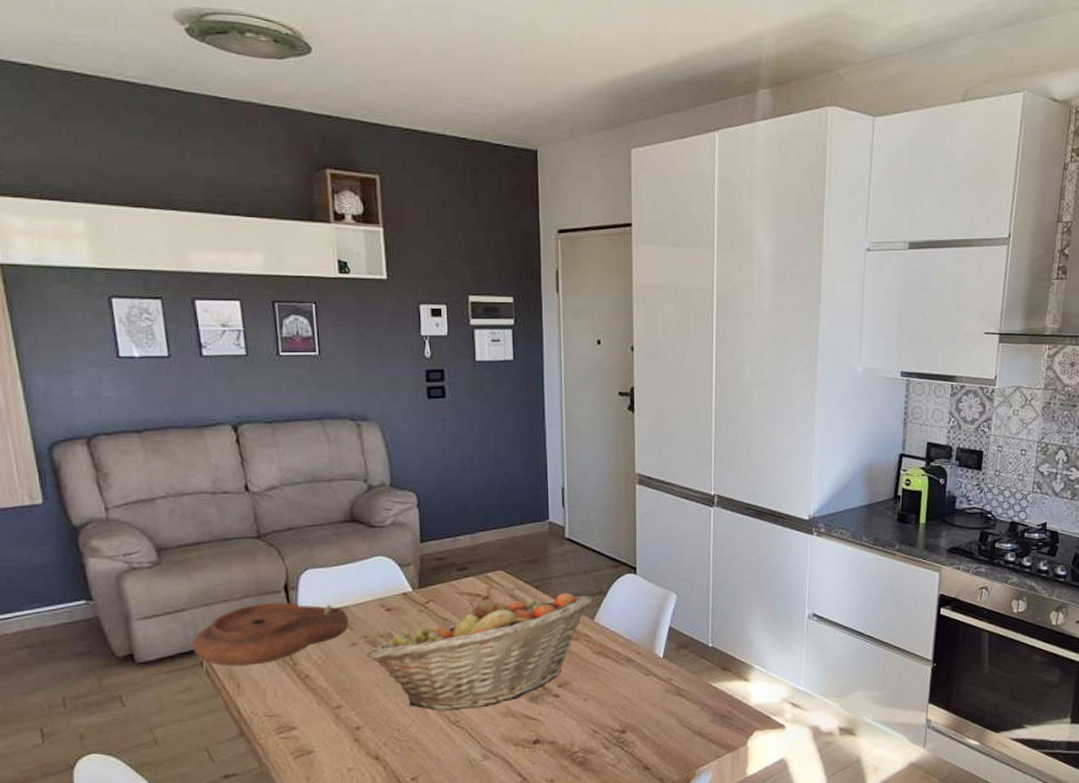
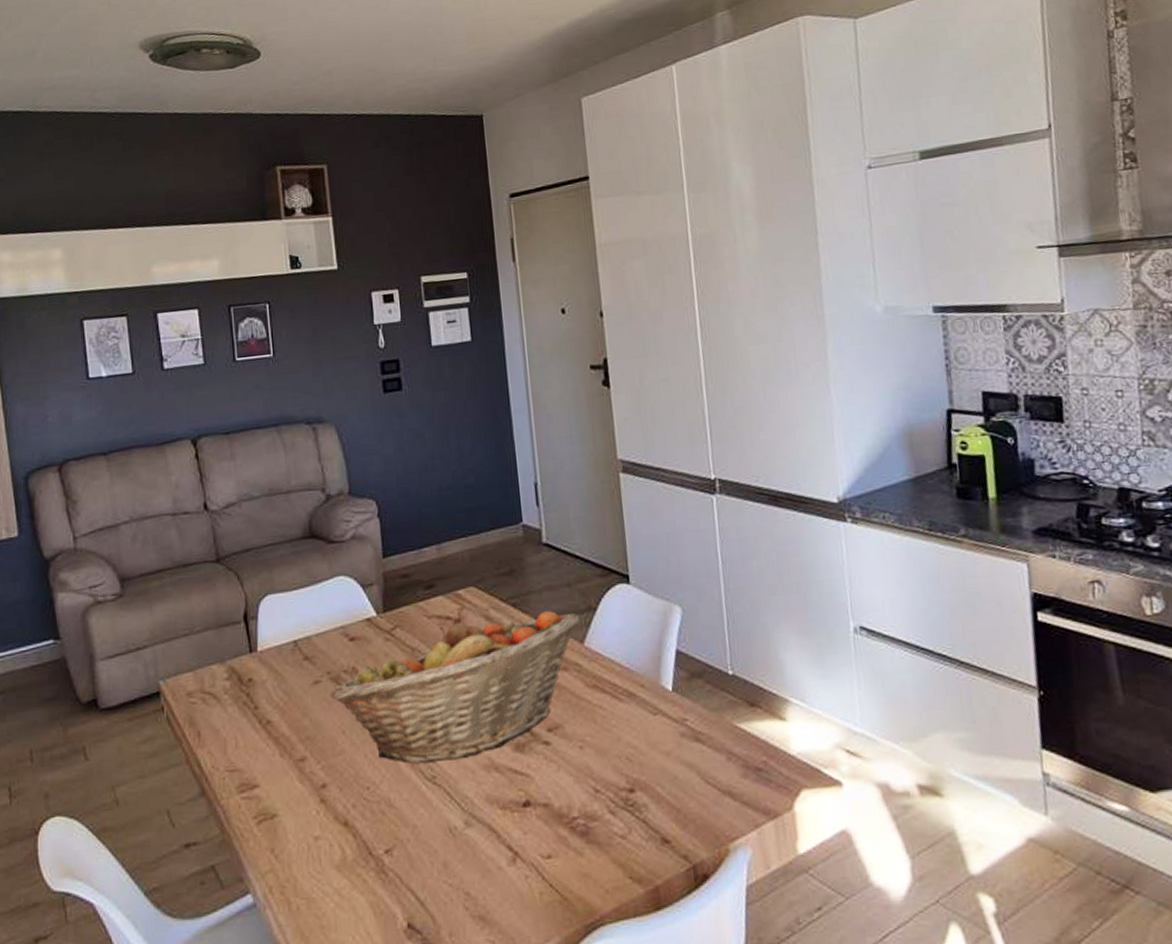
plate: present [193,602,349,666] -> none [154,634,311,712]

